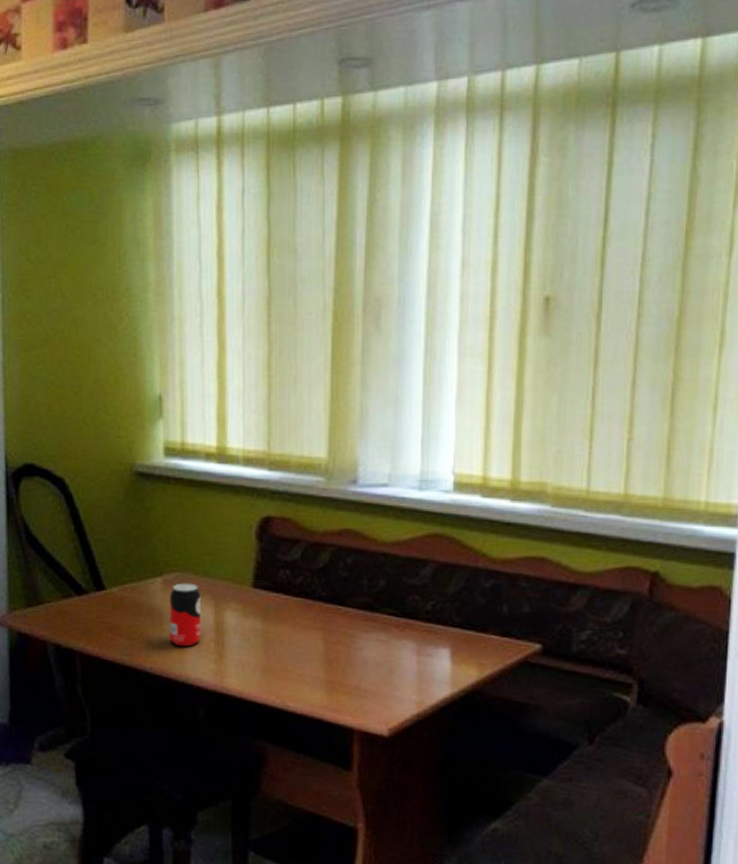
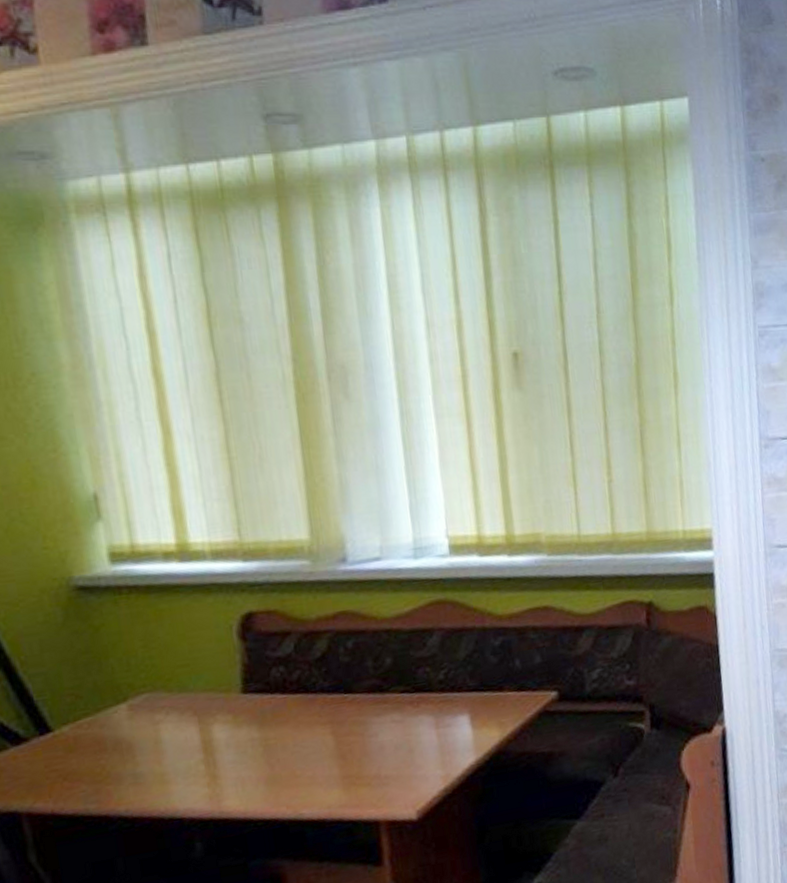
beverage can: present [169,583,201,647] -> none [139,702,186,778]

